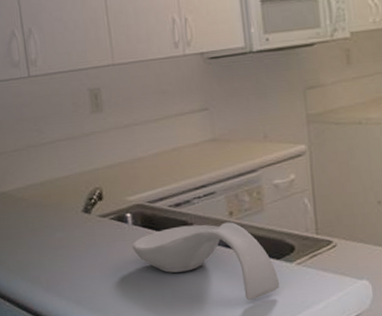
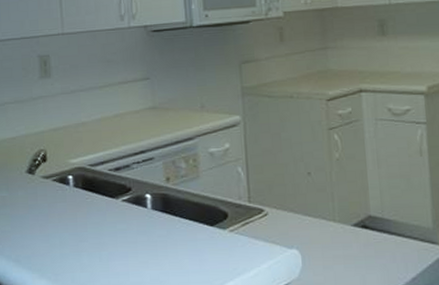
spoon rest: present [132,222,280,301] -> none [72,187,213,266]

